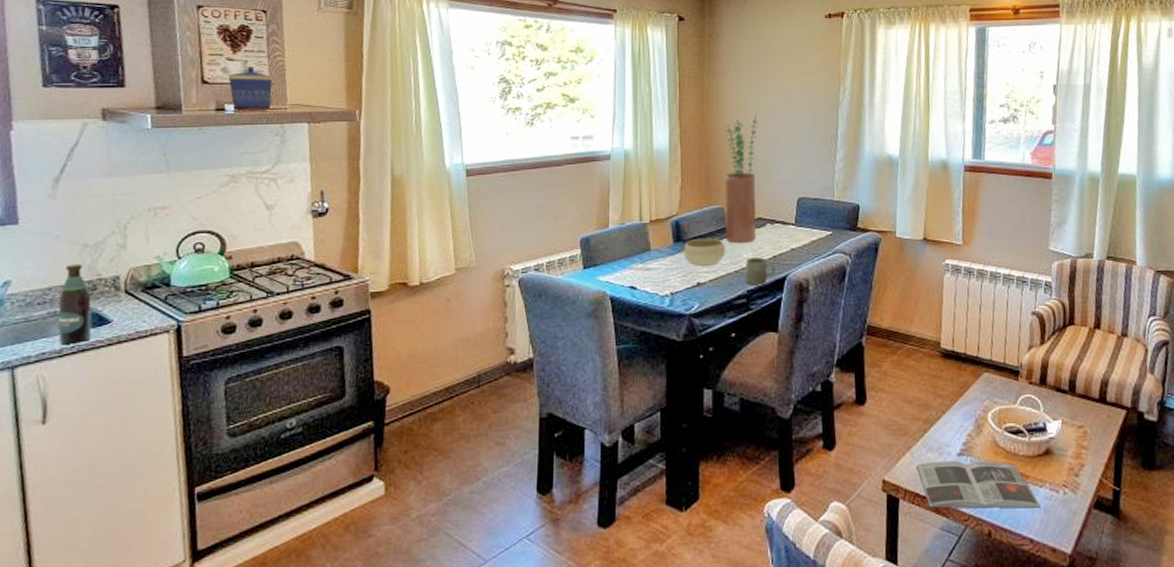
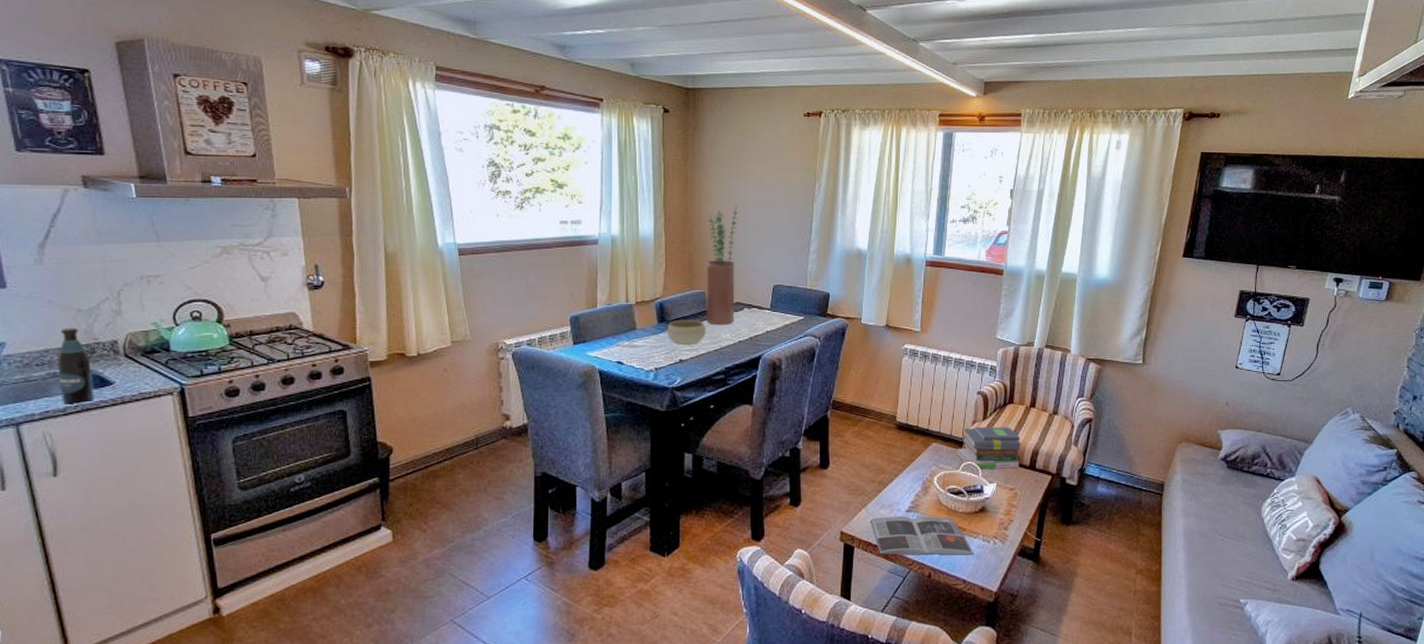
decorative jar: present [228,65,274,110] -> none [212,138,261,183]
mug: present [745,257,775,286] -> none [723,338,751,363]
books: none [1012,352,1088,405] -> present [956,426,1021,470]

